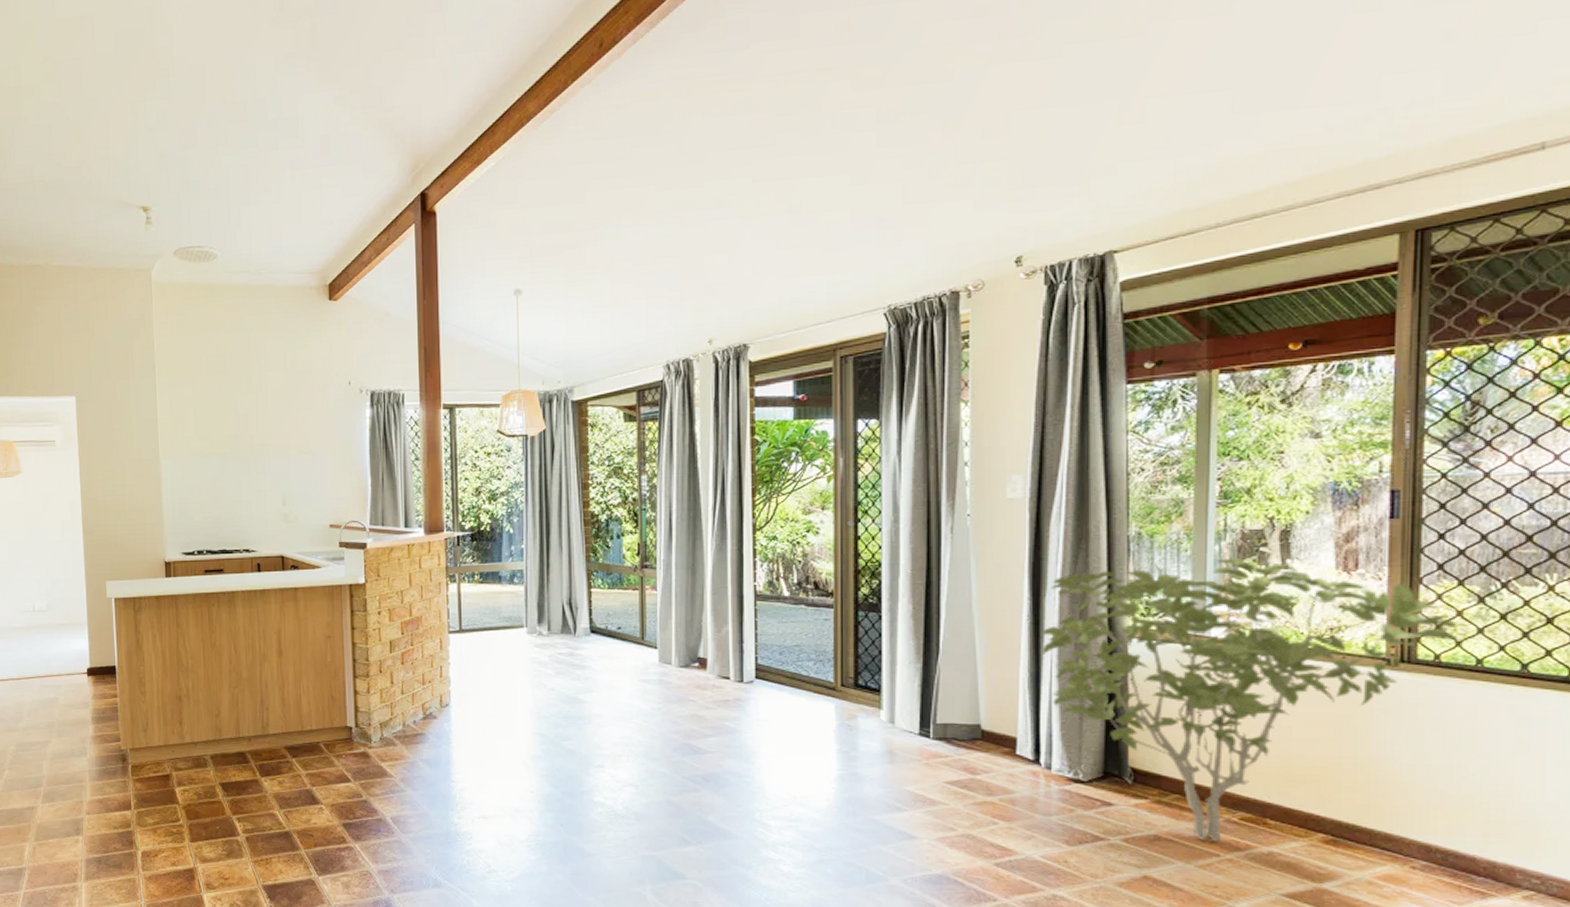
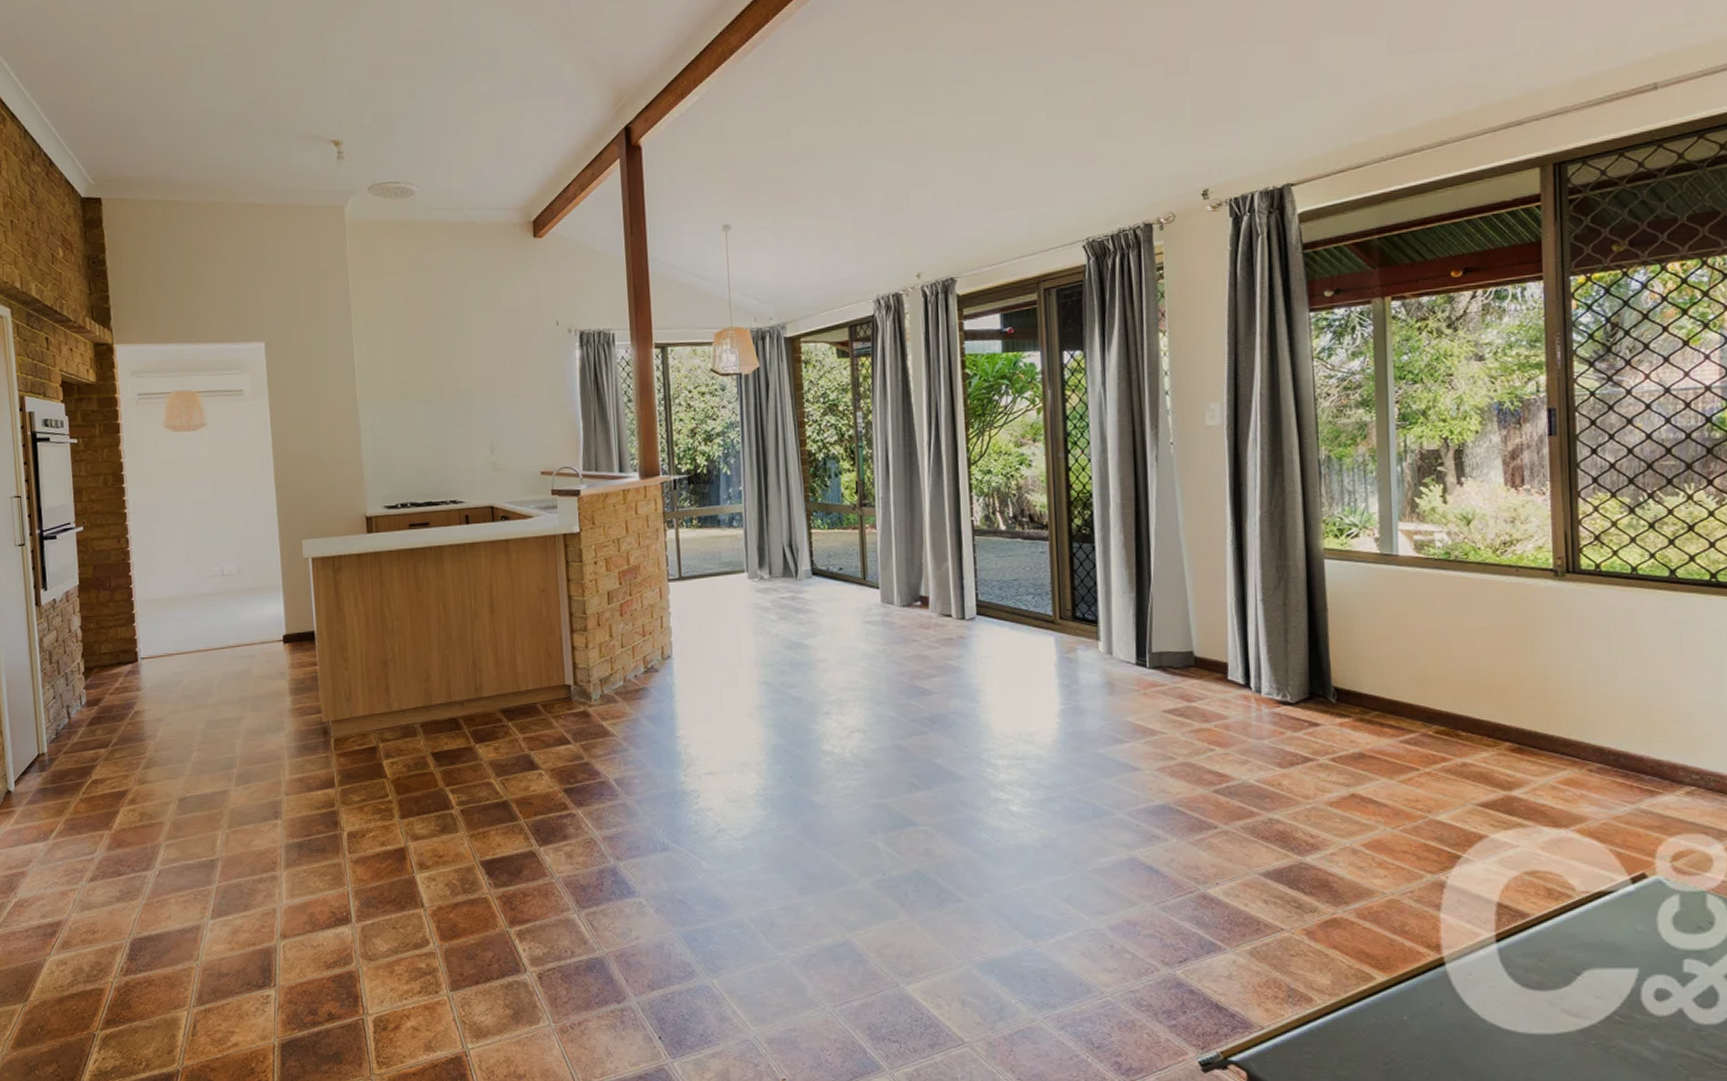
shrub: present [1041,558,1467,842] -> none [1244,478,1622,756]

